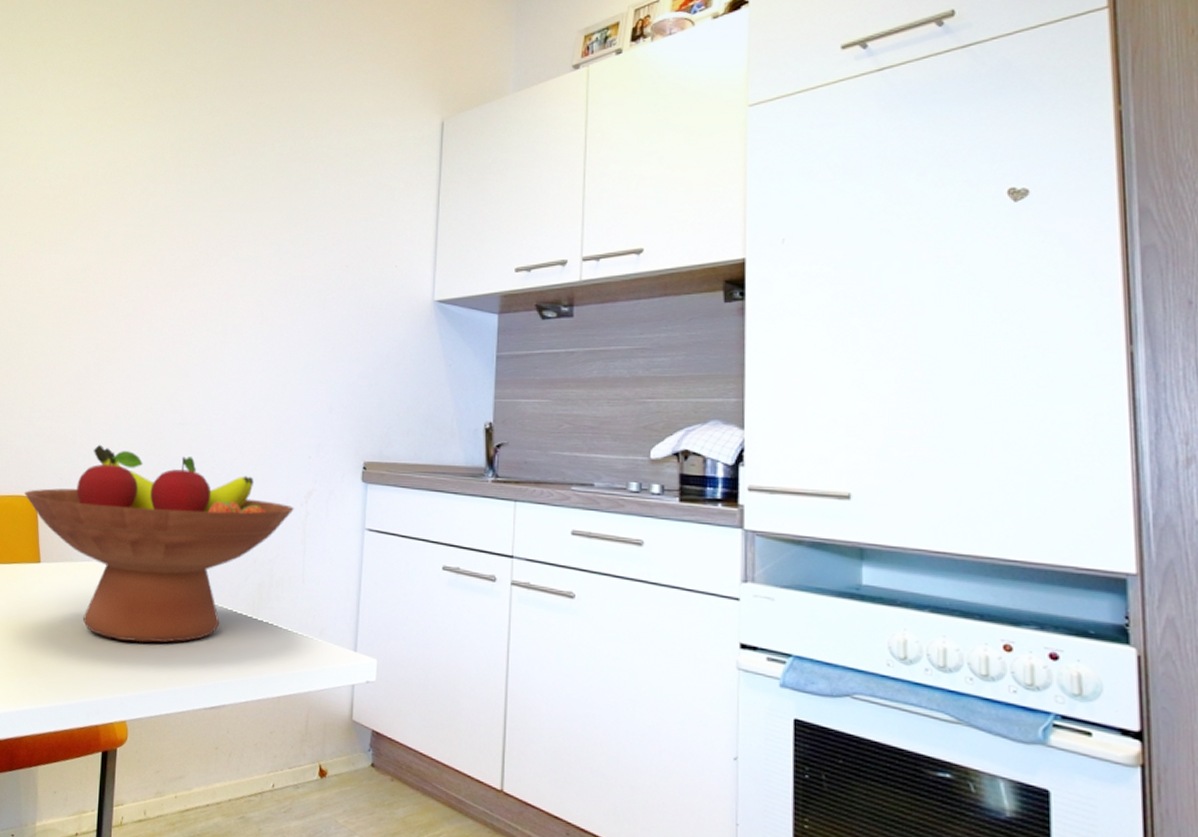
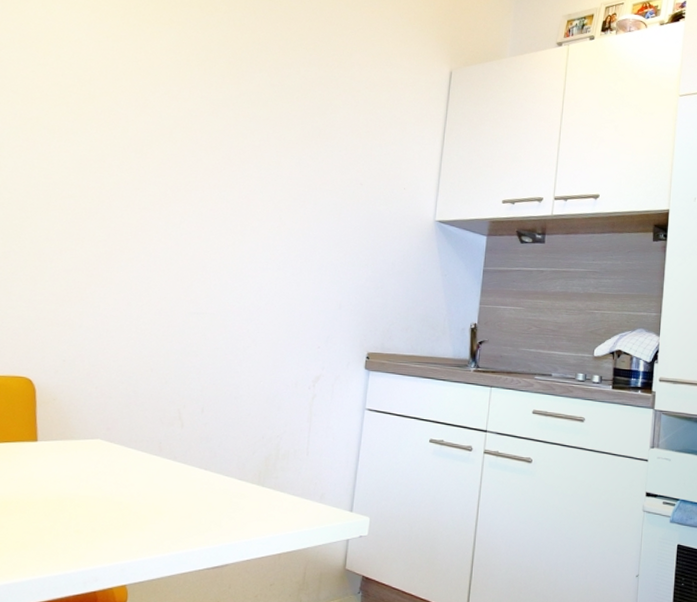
fruit bowl: present [24,444,294,643] -> none [21,329,302,512]

